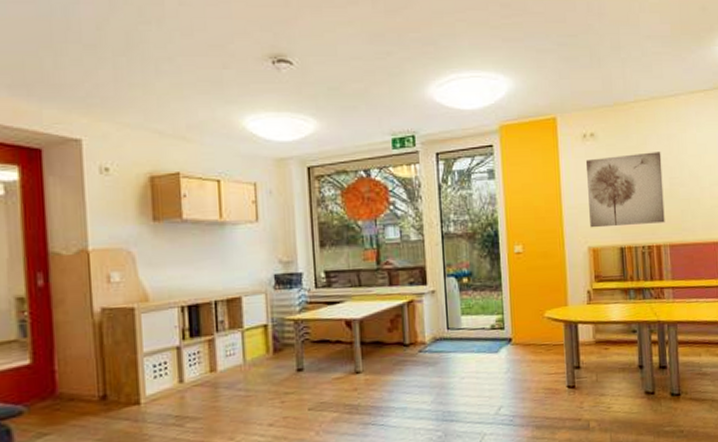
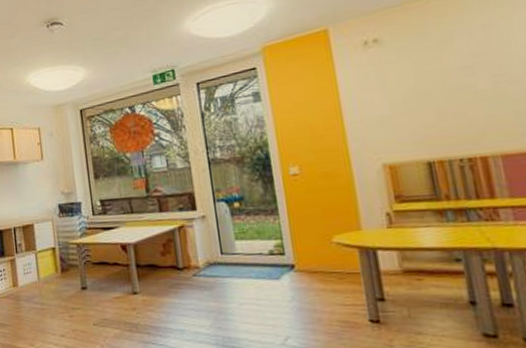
wall art: present [585,152,665,228] -> none [369,46,491,143]

